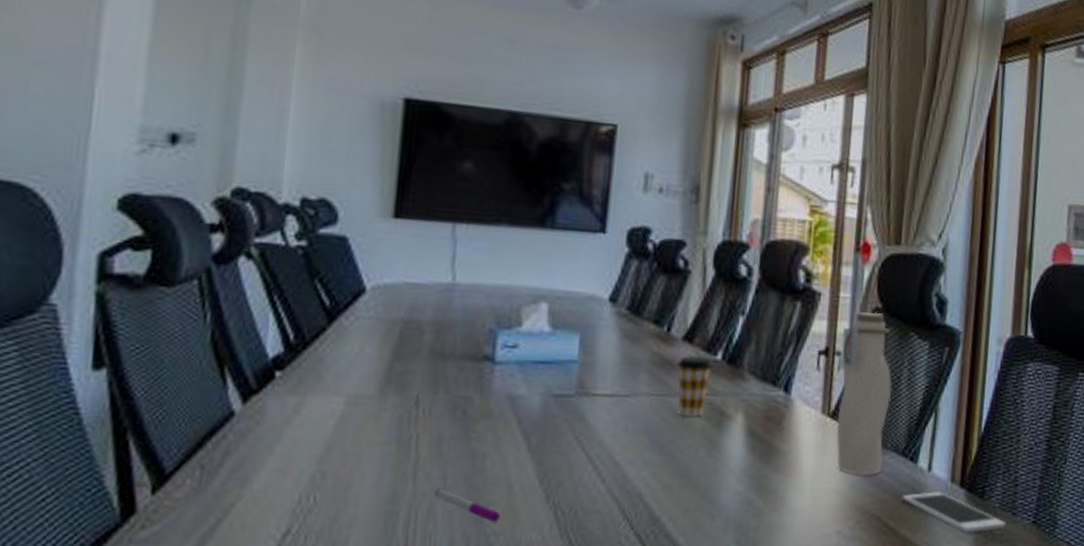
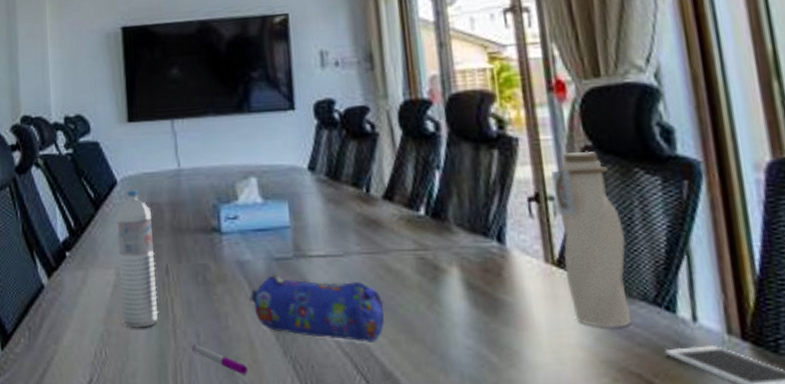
water bottle: none [345,301,409,470] -> present [116,190,159,329]
pencil case: none [516,412,664,488] -> present [249,274,385,343]
coffee cup: present [677,356,713,417] -> none [381,213,418,272]

